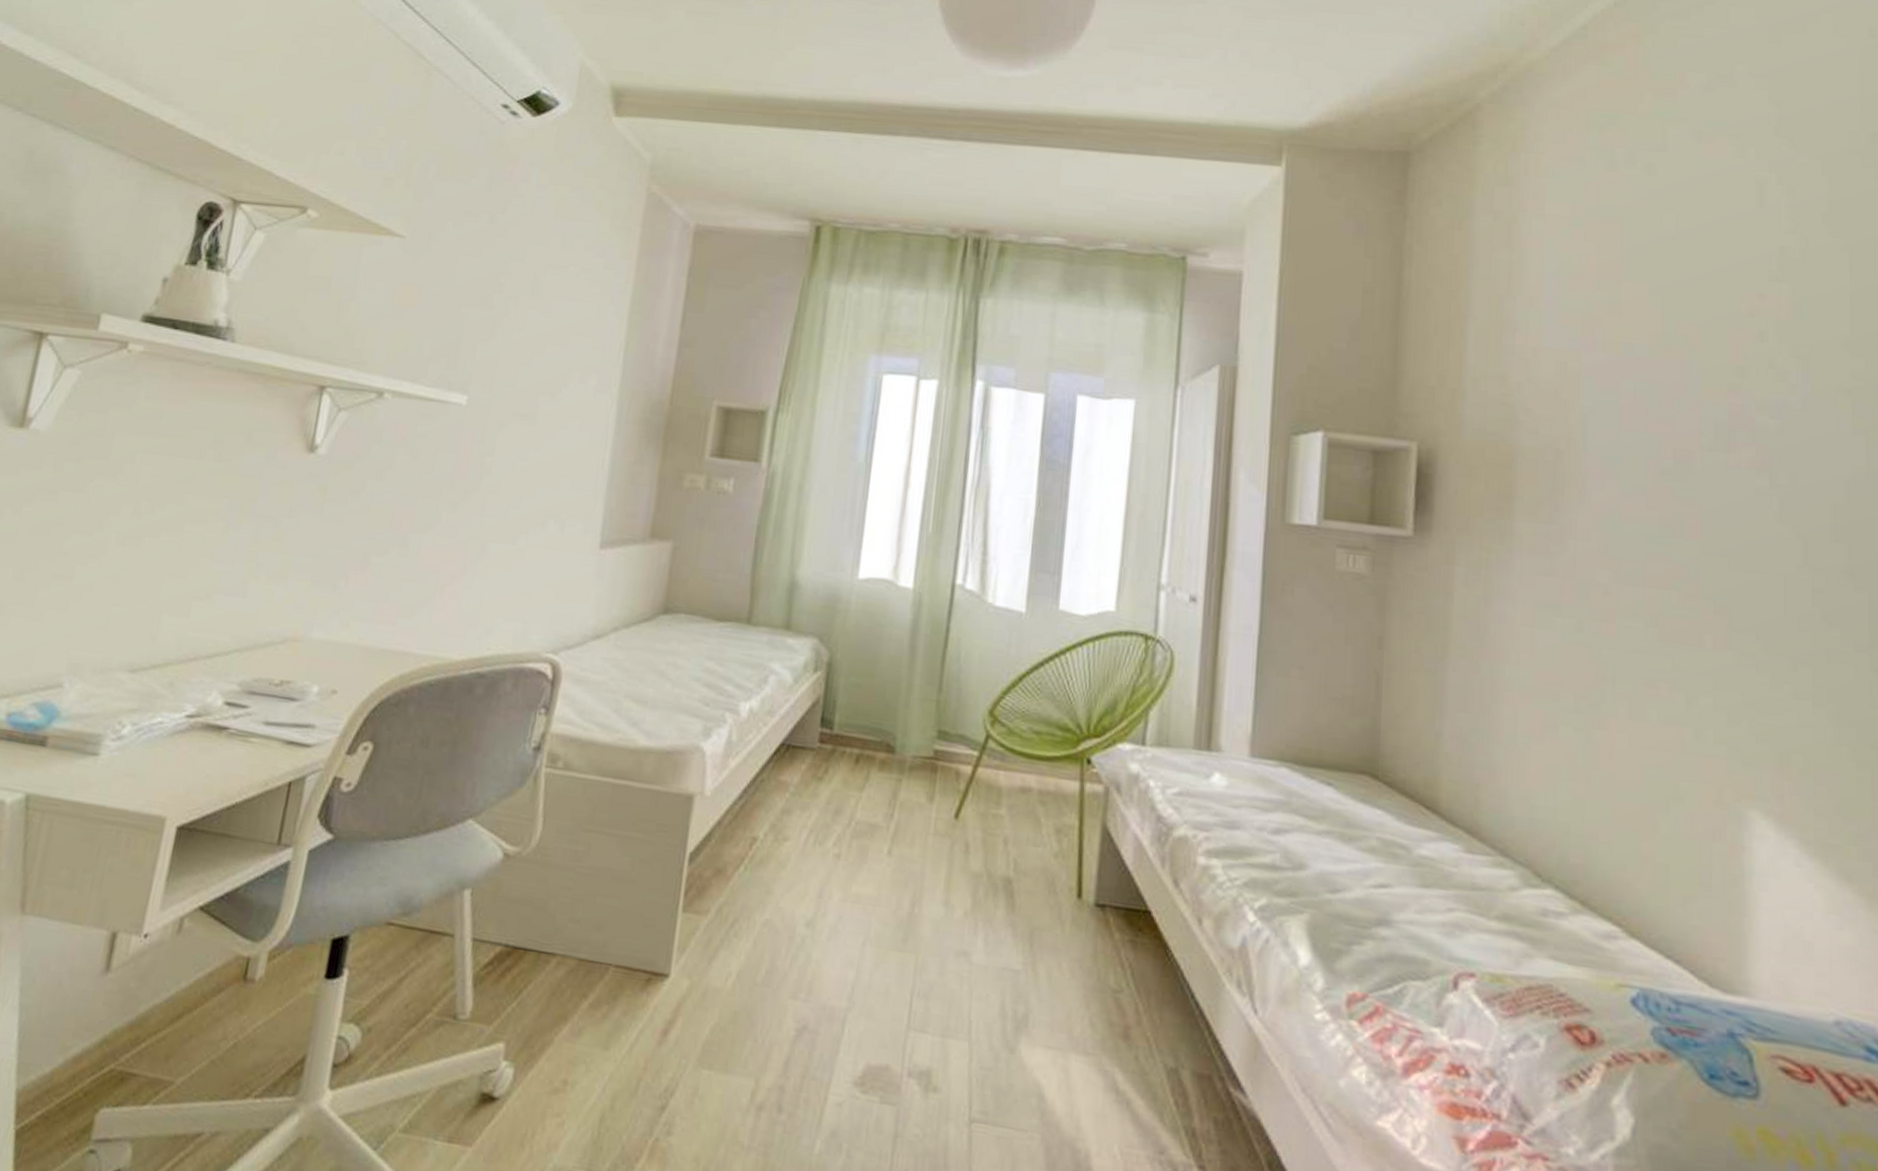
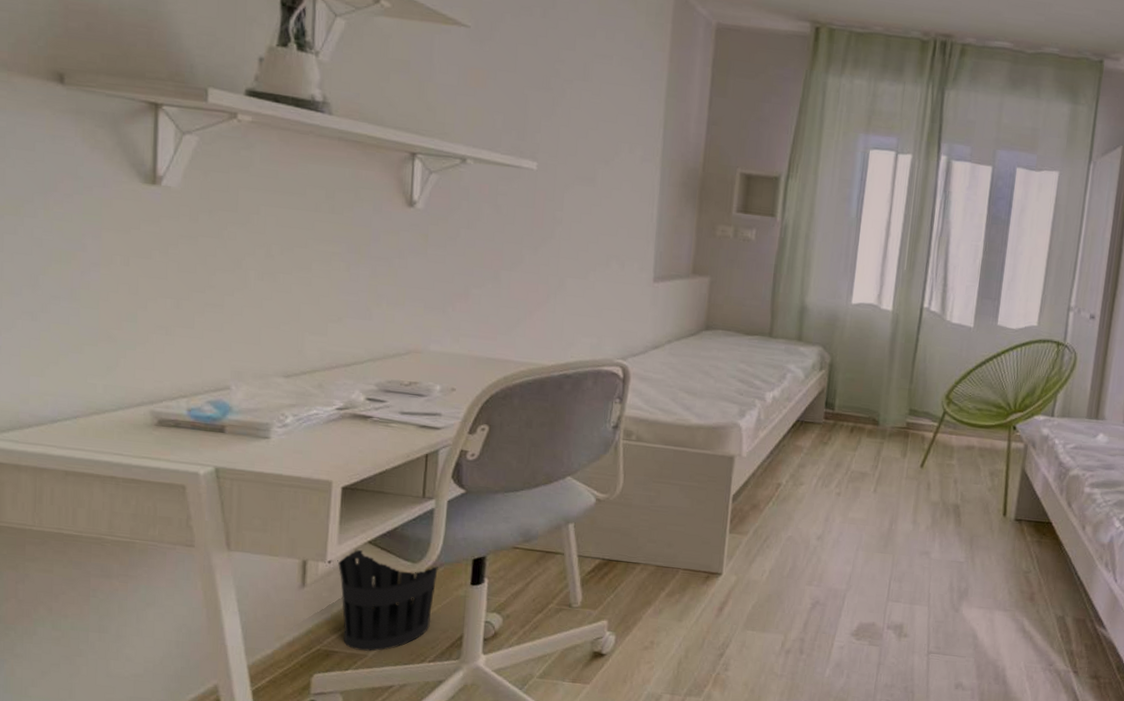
wastebasket: none [146,918,285,1077] -> present [337,549,438,652]

